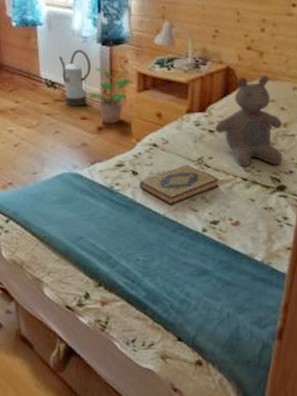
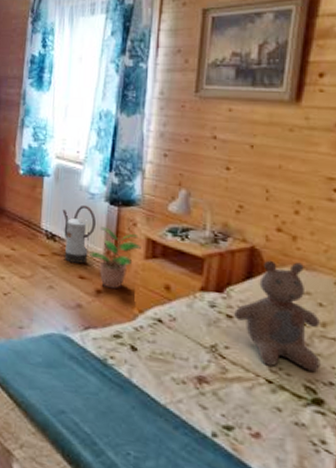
hardback book: present [139,165,220,206] -> none [138,350,237,396]

